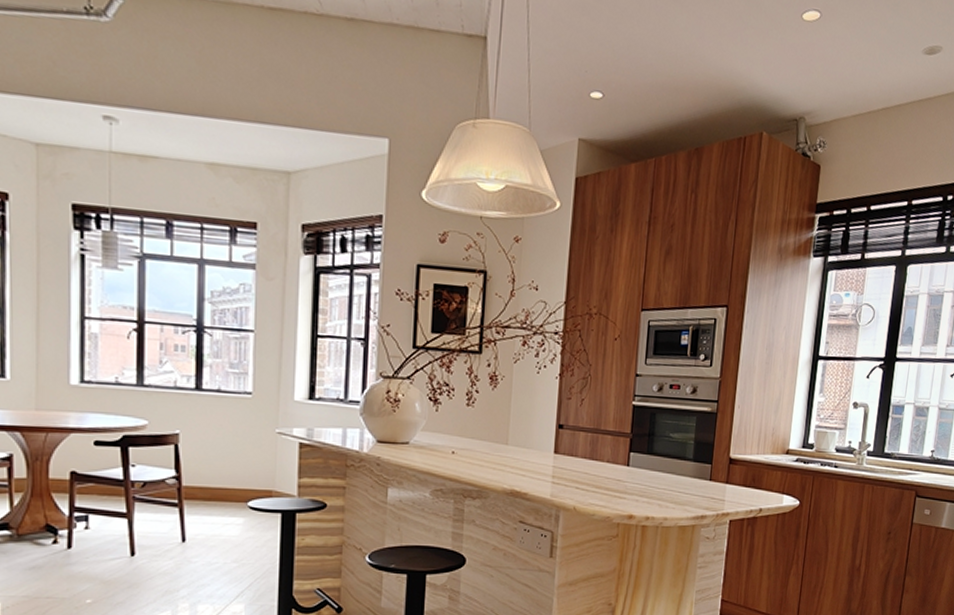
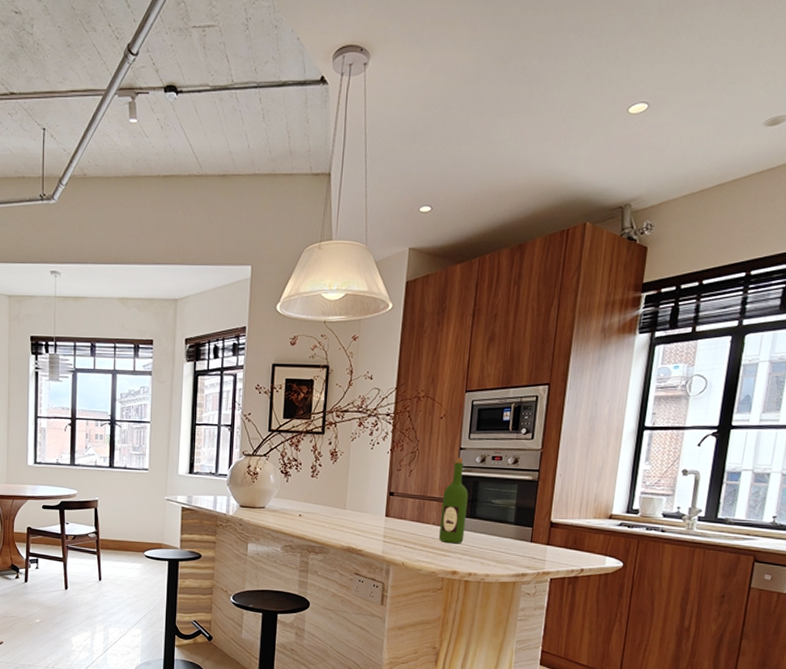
wine bottle: none [614,385,645,483] -> present [439,457,469,543]

